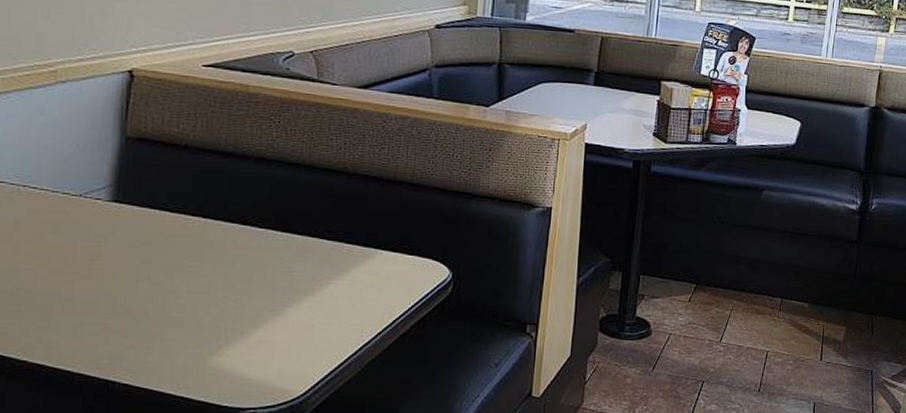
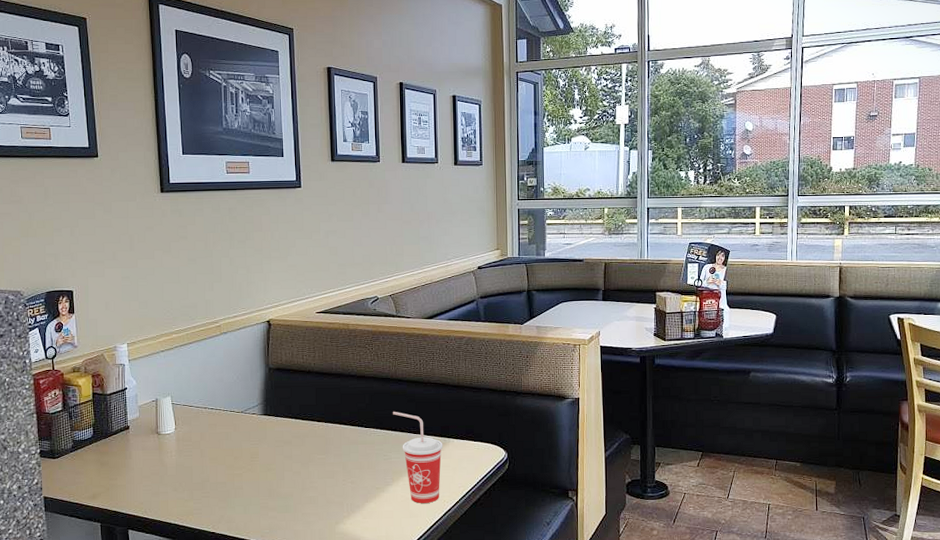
beverage cup: none [301,209,367,333] -> present [393,412,443,503]

